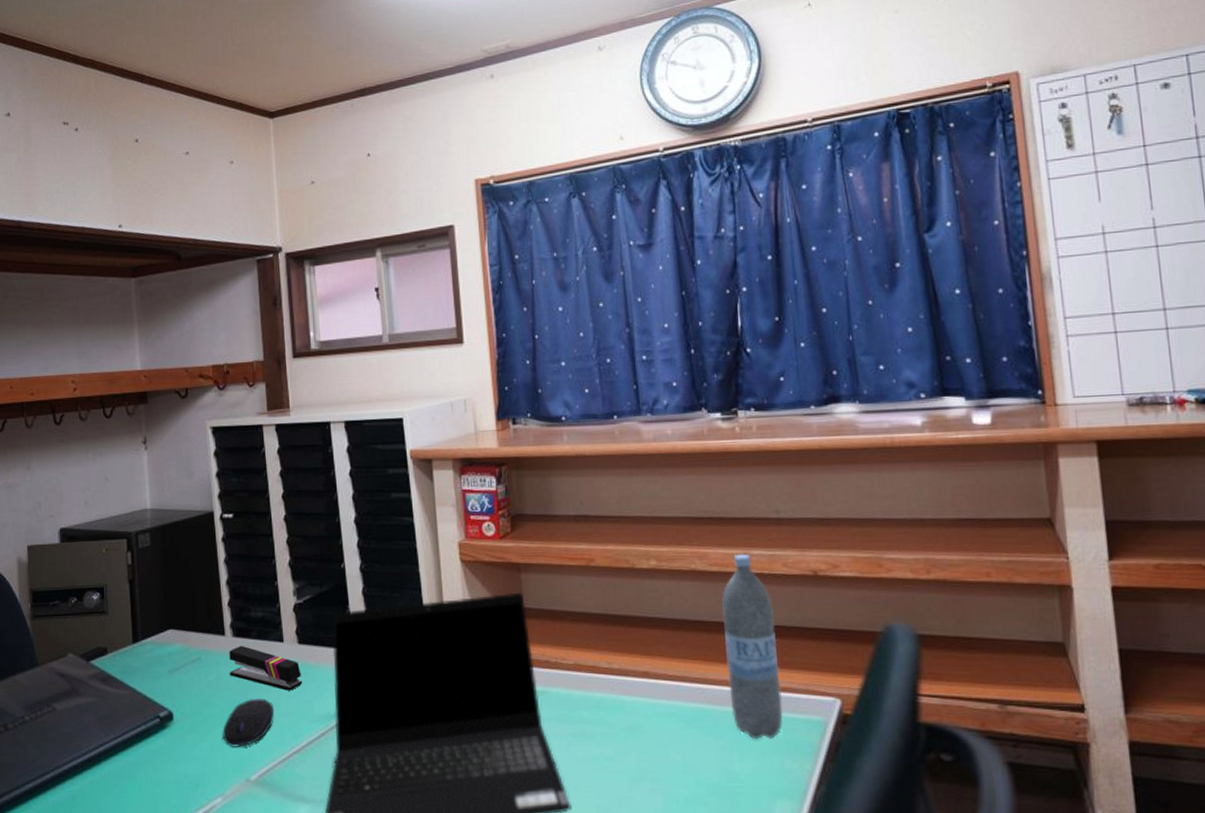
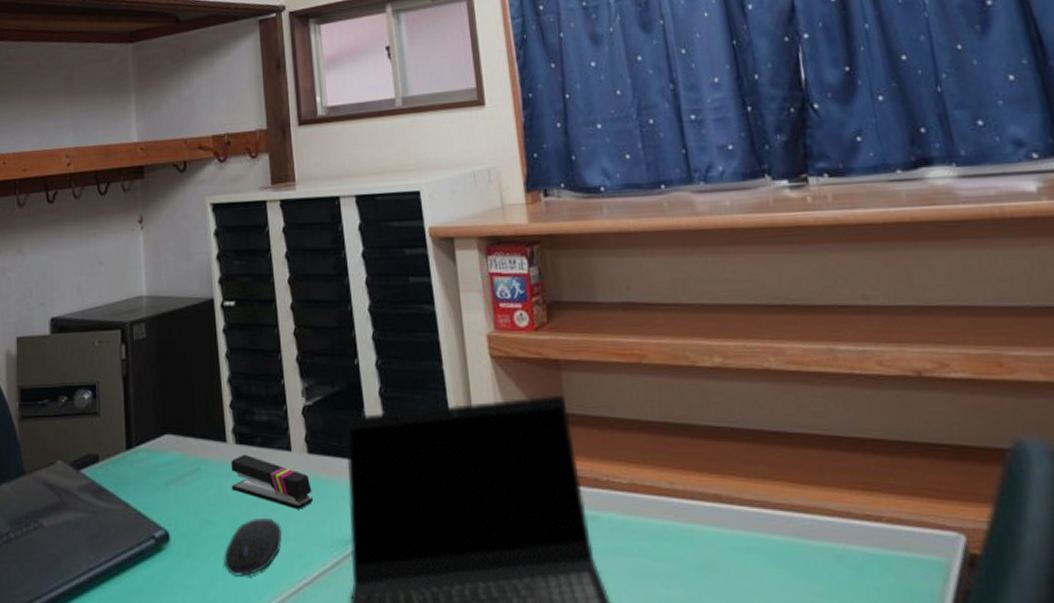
water bottle: present [721,553,784,739] -> none [804,349,894,584]

